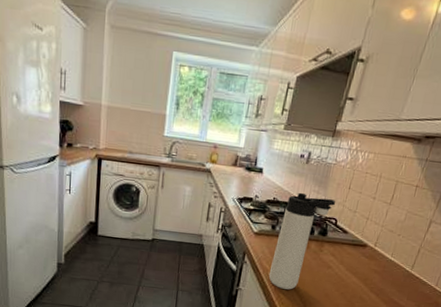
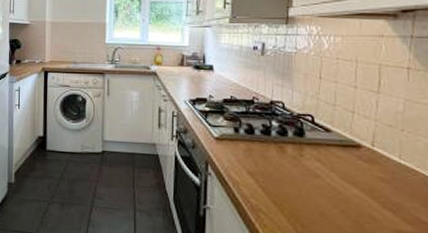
thermos bottle: present [268,192,336,290] -> none [240,87,308,208]

